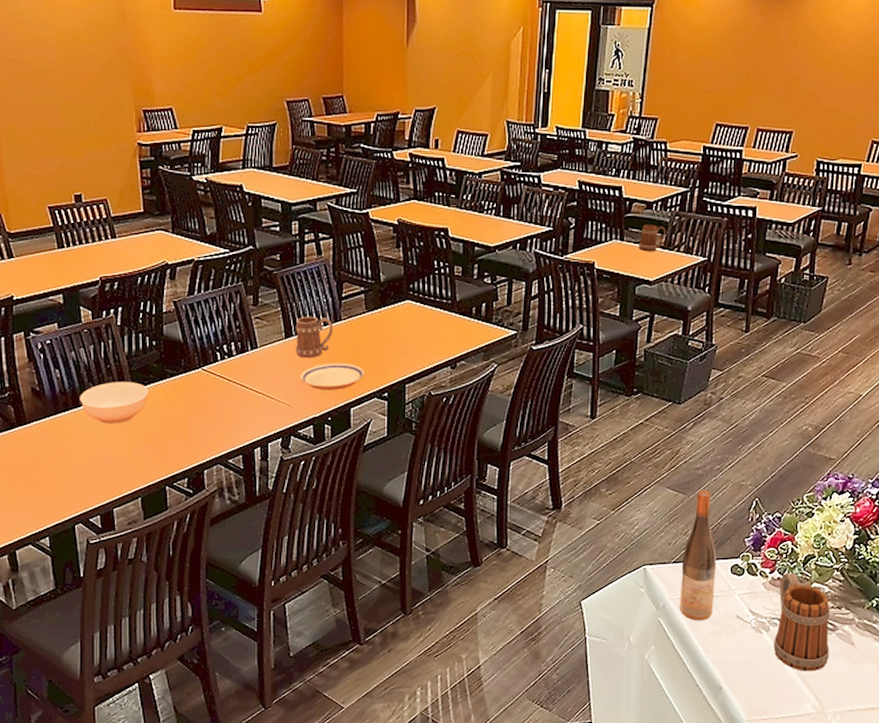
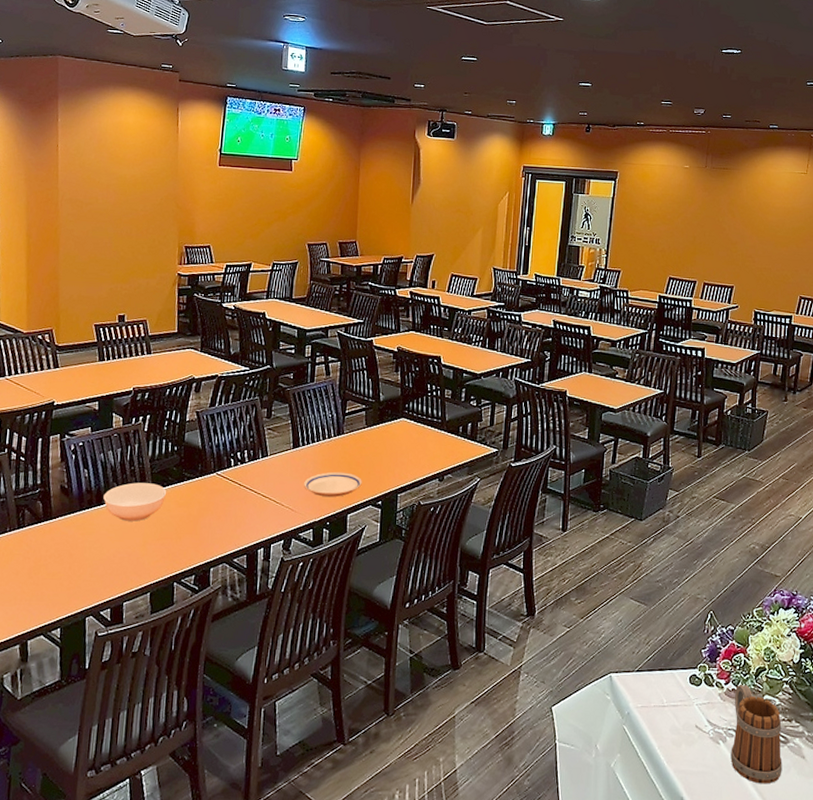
beer mug: present [295,316,334,358] -> none [301,429,337,467]
beer mug: present [638,224,667,252] -> none [604,359,628,384]
wine bottle: present [679,489,716,621] -> none [642,601,676,730]

